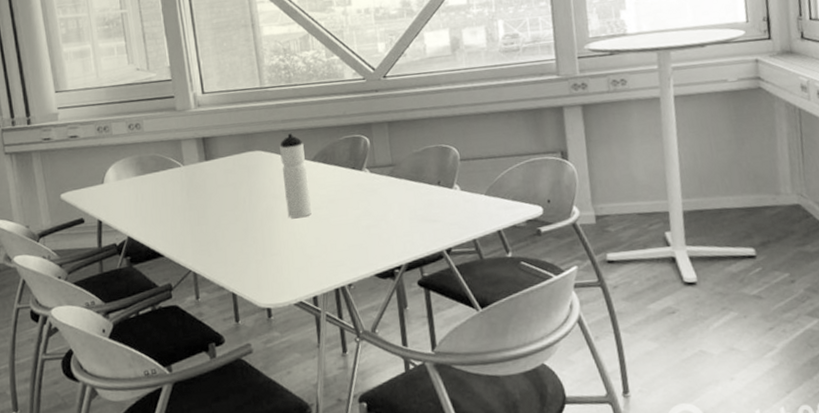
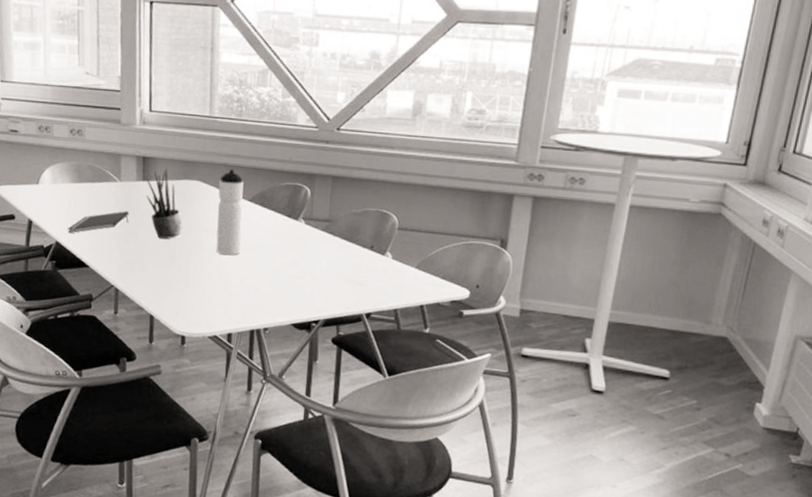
notepad: none [138,193,198,226] -> present [68,211,129,233]
potted plant: none [207,145,251,214] -> present [145,169,183,239]

